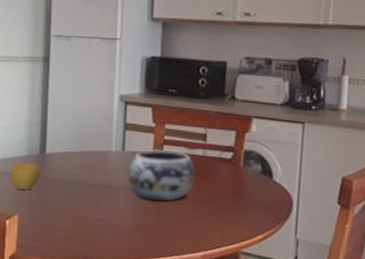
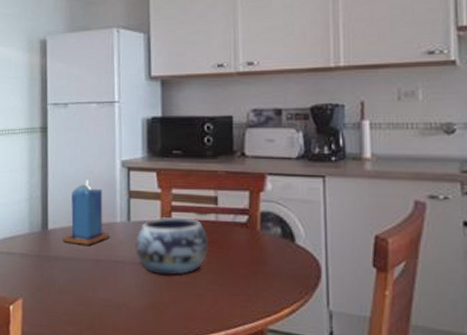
apple: present [10,162,41,190] -> none [12,240,43,271]
candle: none [59,110,104,170] -> present [62,180,109,245]

